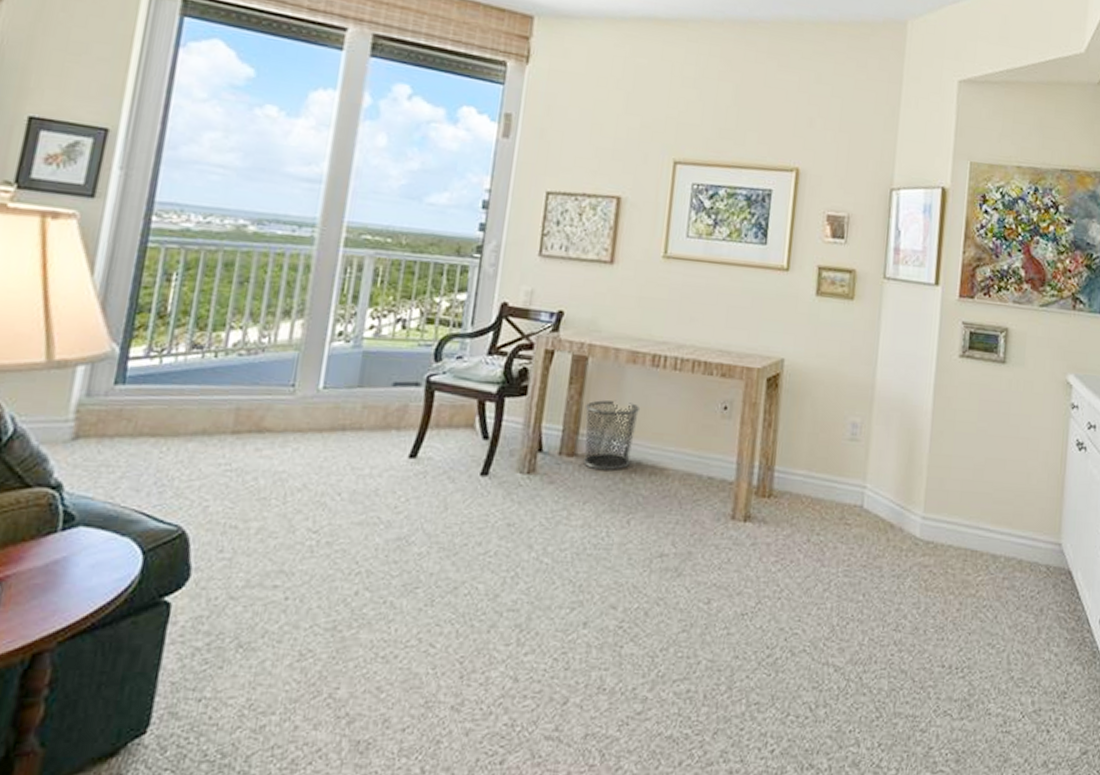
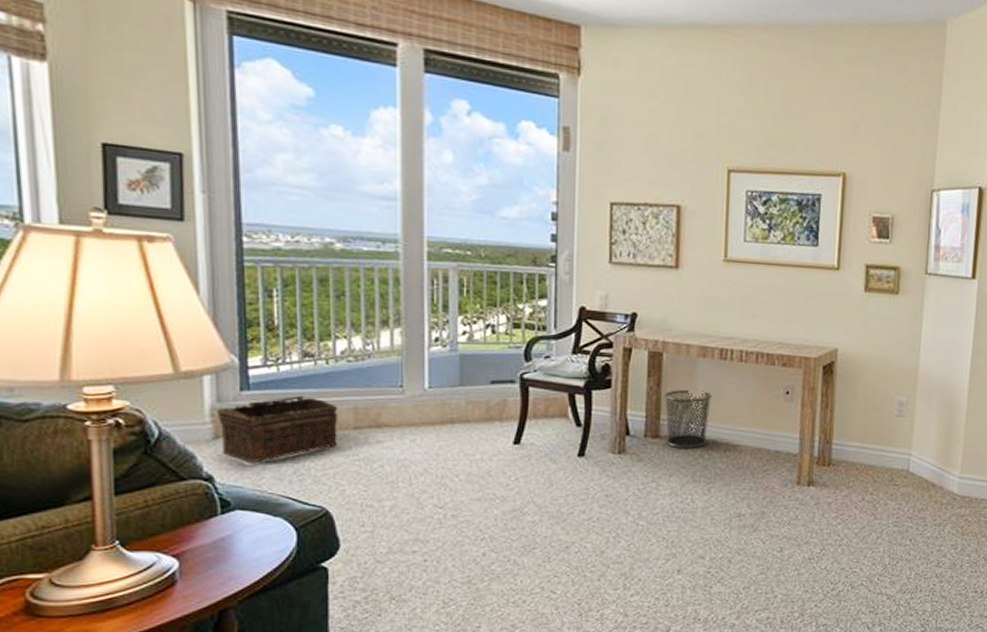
basket: none [78,392,218,469] -> present [216,395,339,462]

